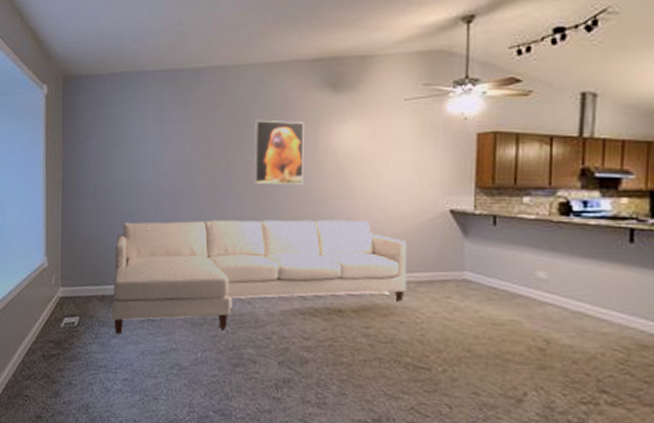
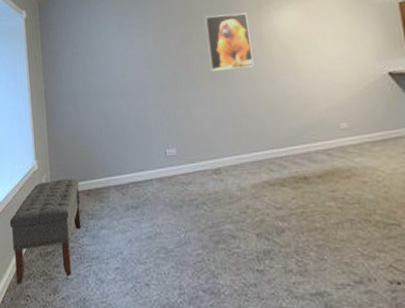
bench: none [12,280,93,384] -> present [9,178,81,284]
sofa: present [112,219,407,334] -> none [95,92,364,225]

